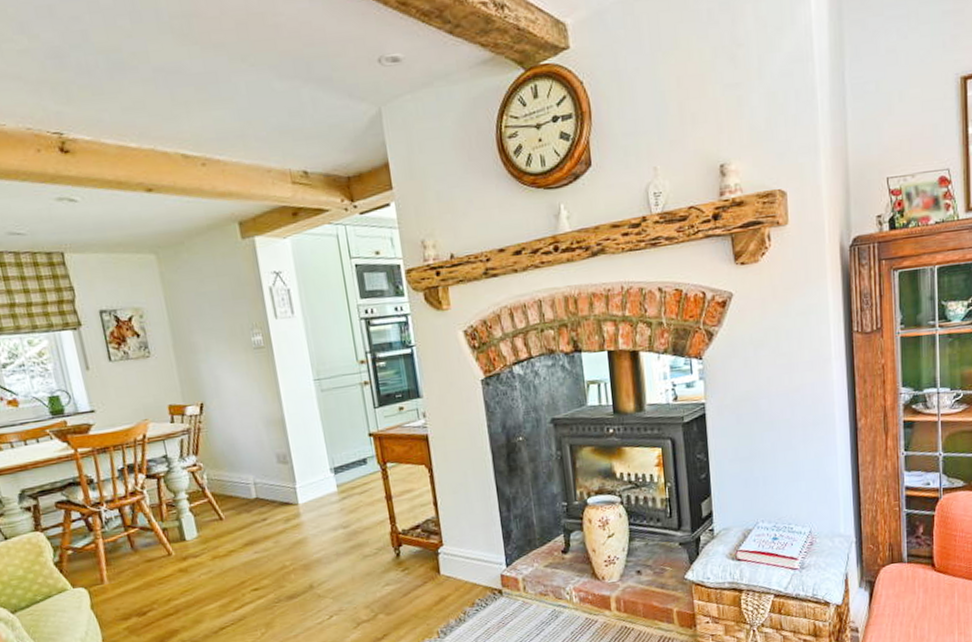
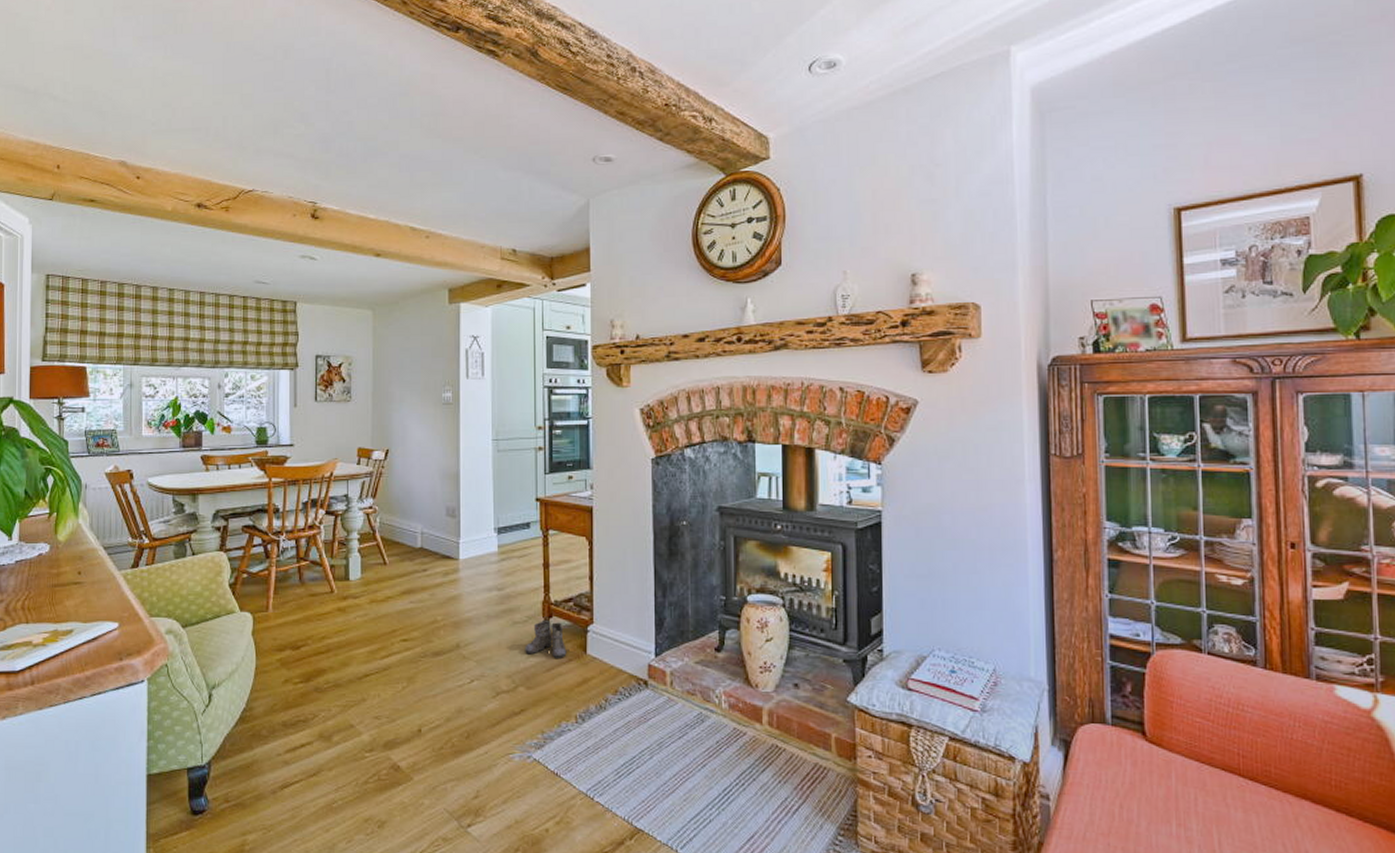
boots: none [378,548,422,584] -> present [525,619,568,658]

